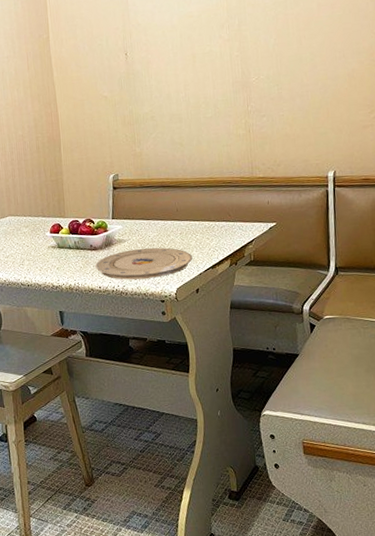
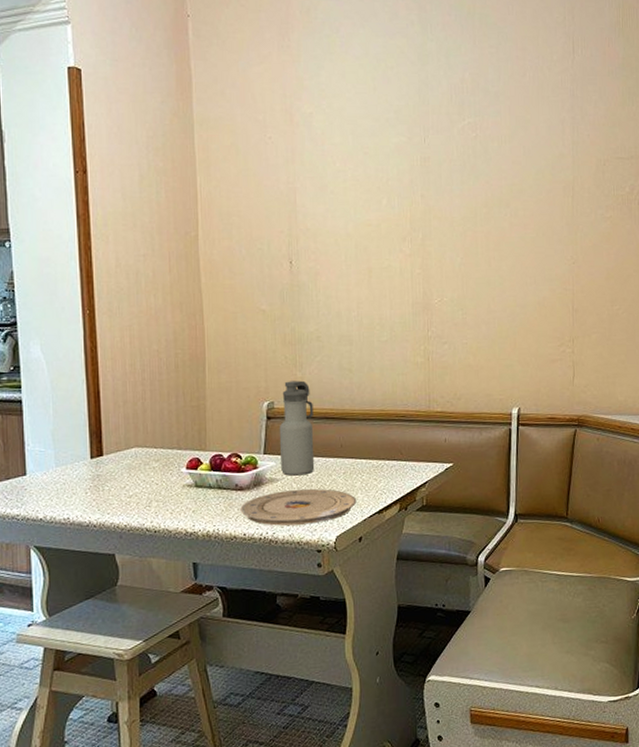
water bottle: none [123,155,155,237] -> present [279,380,315,476]

